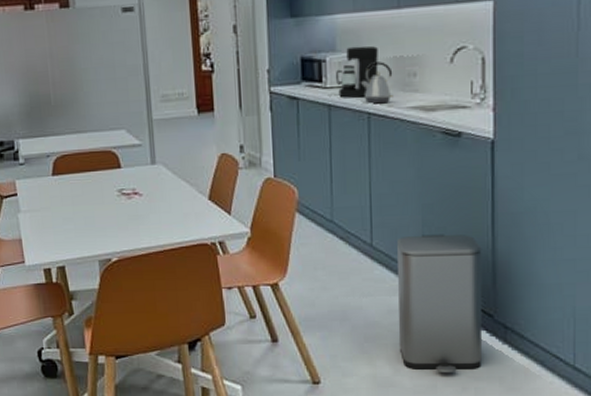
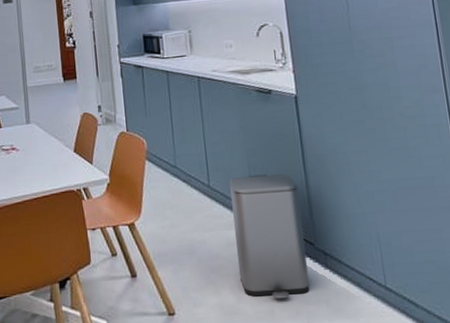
coffee maker: present [336,46,379,98] -> none [171,25,203,66]
kettle: present [360,61,394,104] -> none [190,37,216,70]

